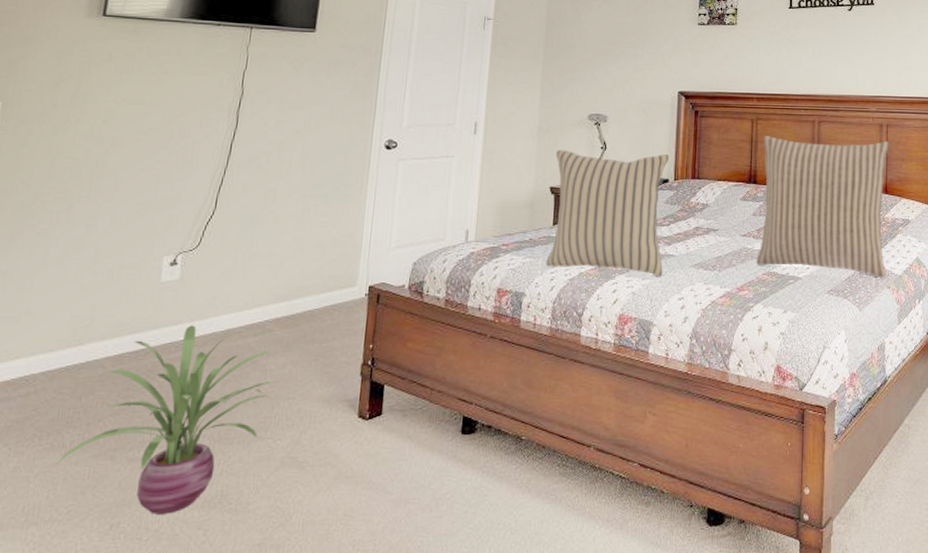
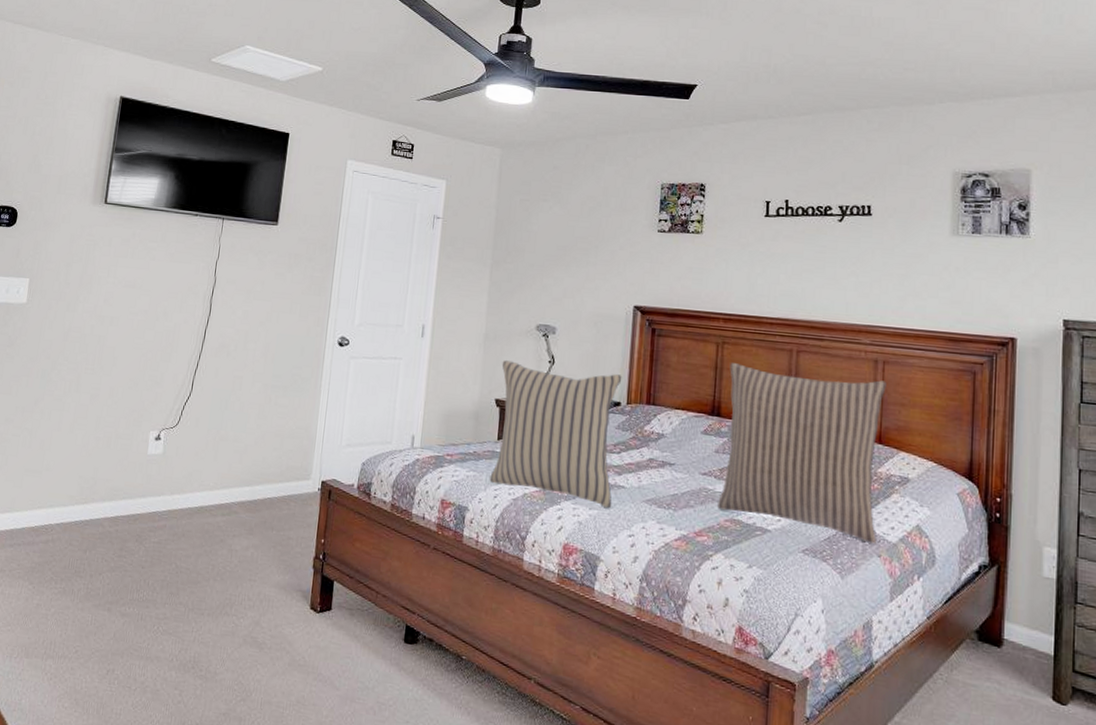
decorative plant: present [56,325,274,514] -> none [67,498,239,670]

